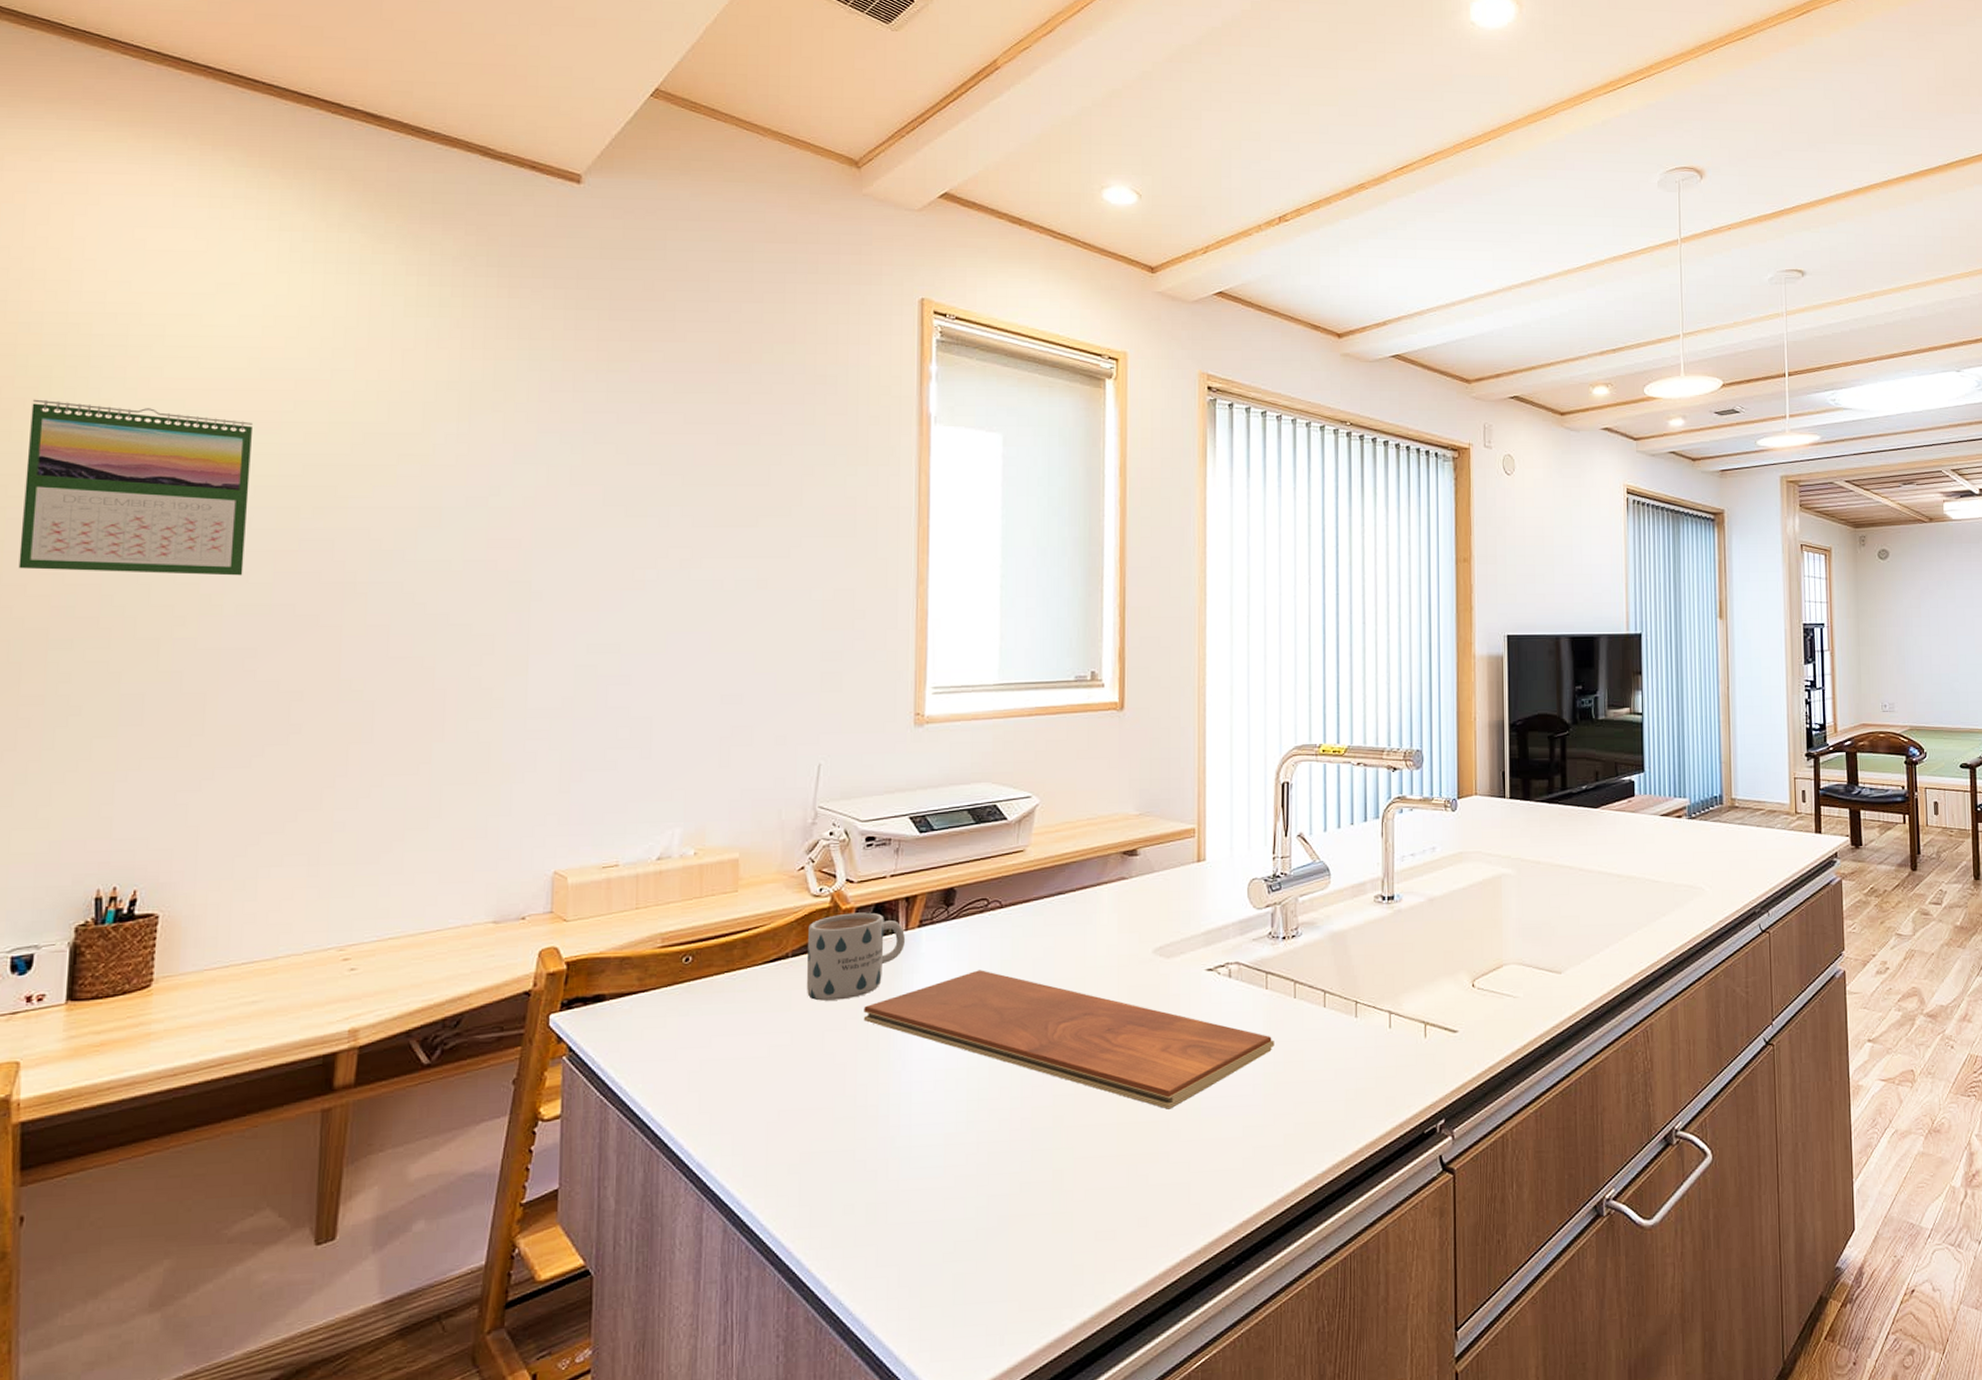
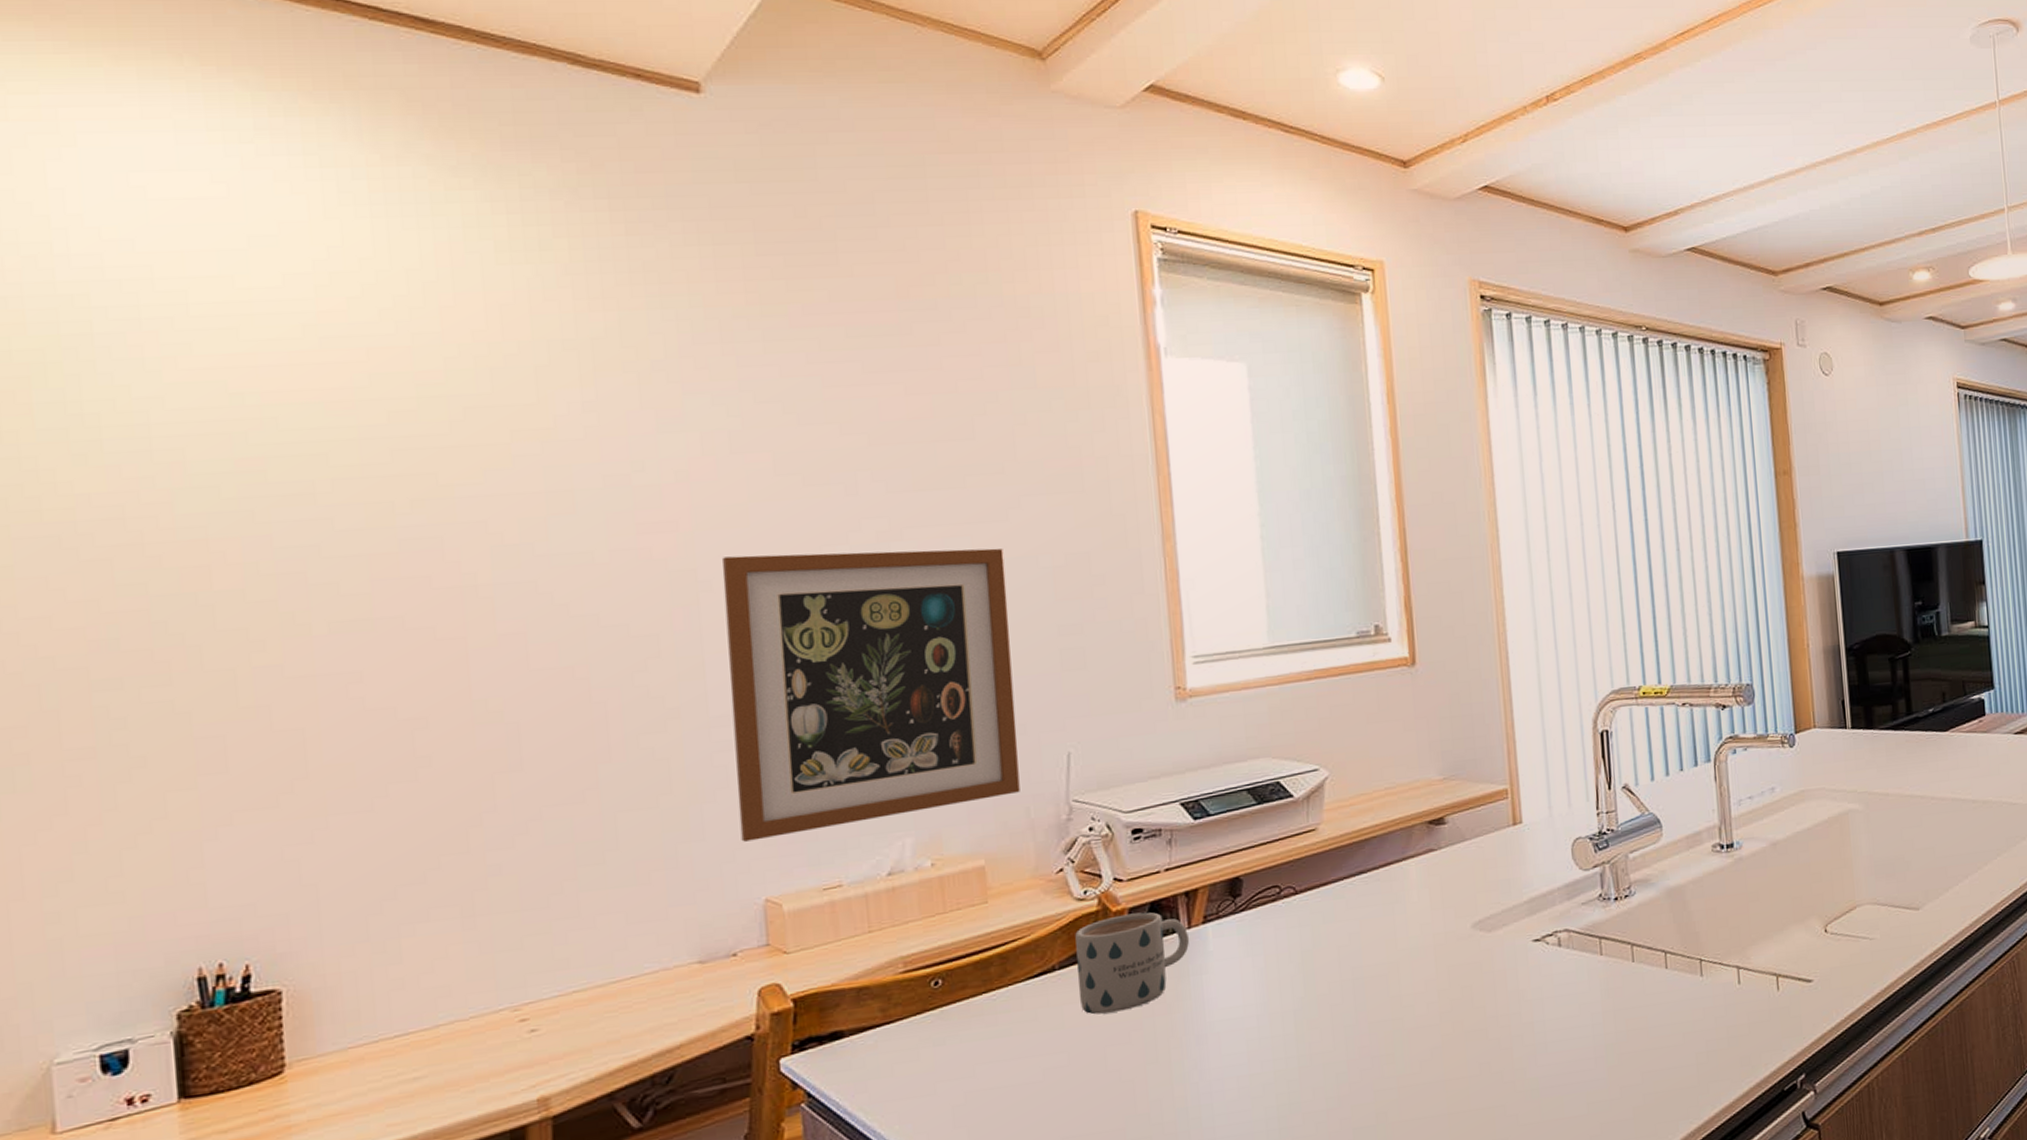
calendar: present [18,399,252,576] -> none [24,390,332,598]
wall art: none [540,572,783,820] -> present [722,548,1020,842]
chopping board: present [863,970,1275,1109] -> none [1149,963,1615,1093]

